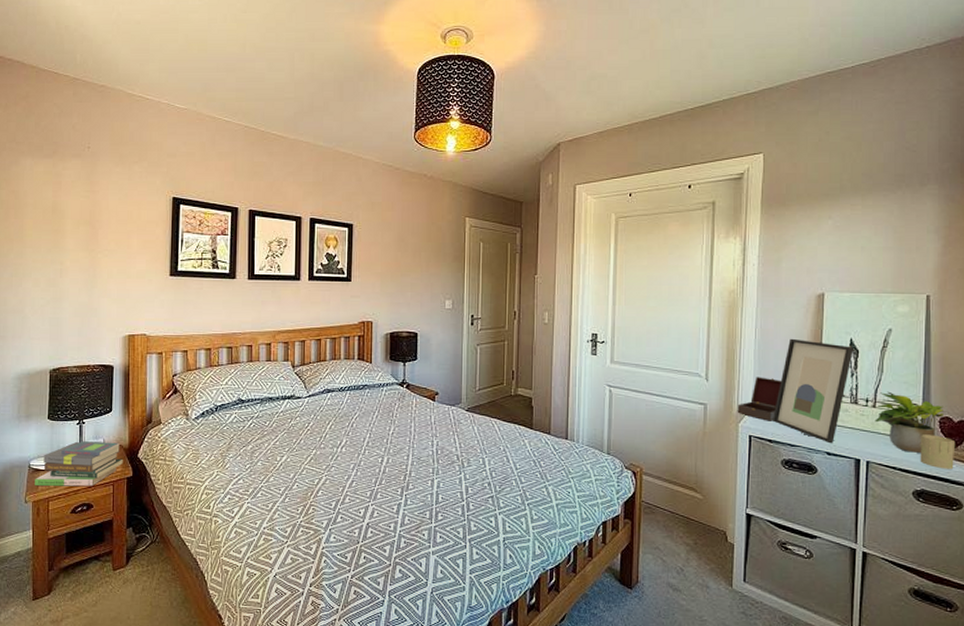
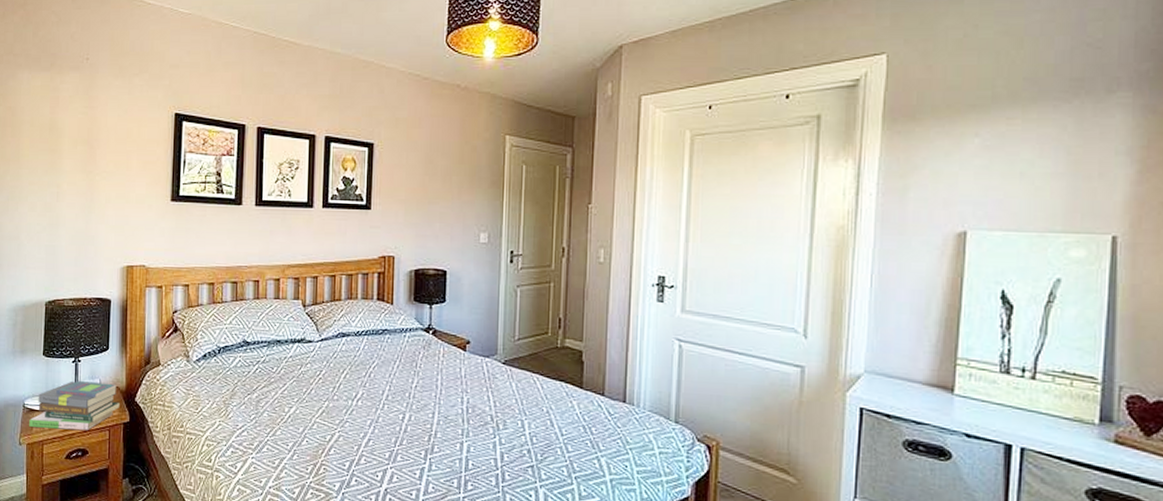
jewelry box: present [737,377,781,421] -> none [844,335,905,392]
picture frame: present [773,338,856,444] -> none [892,288,1009,423]
potted plant: present [875,391,943,453] -> none [1033,359,1133,440]
candle: present [920,434,956,470] -> none [1097,416,1150,464]

